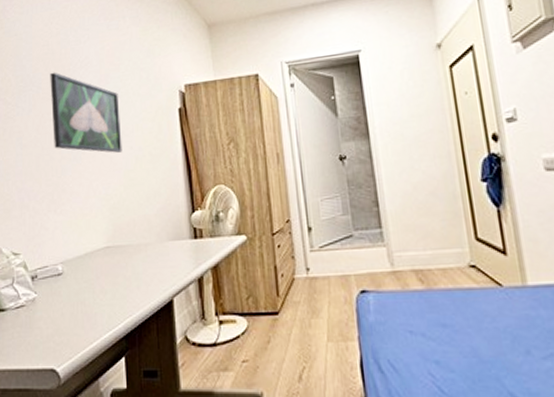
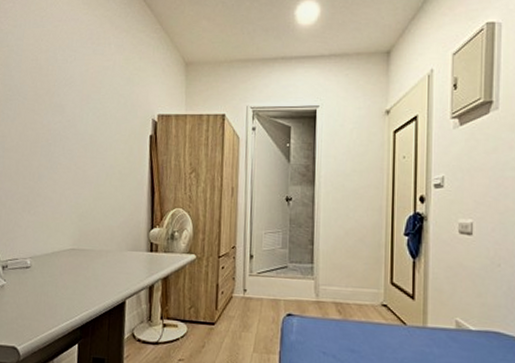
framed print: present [50,72,122,153] -> none [33,86,97,167]

